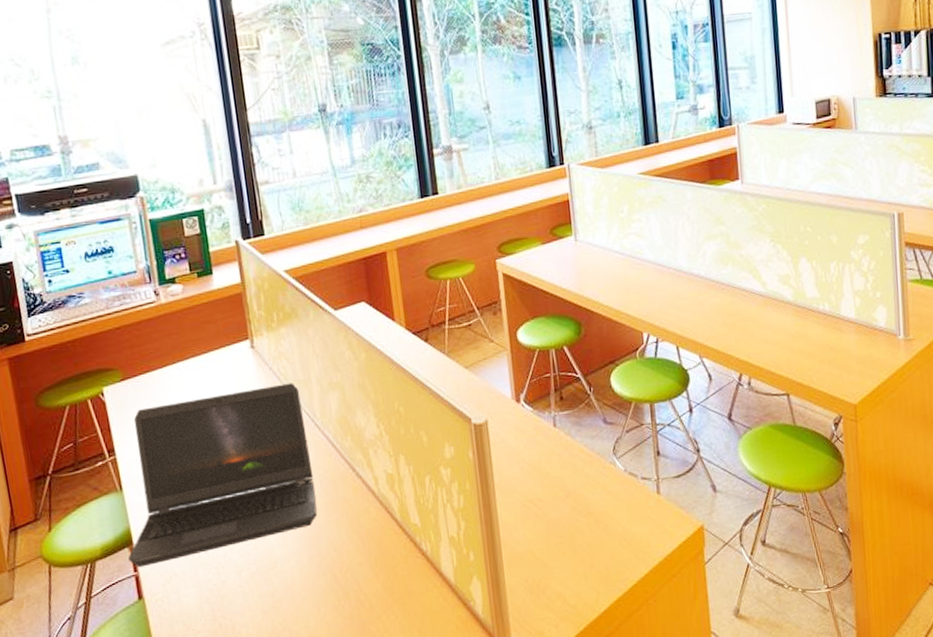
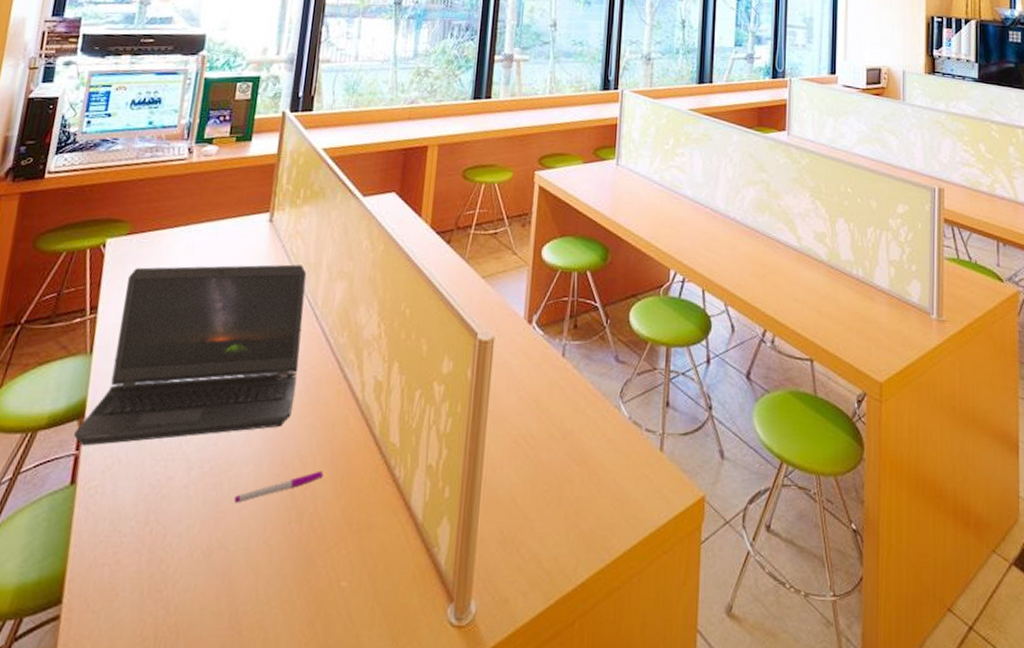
pen: none [285,556,359,593] -> present [234,470,324,503]

